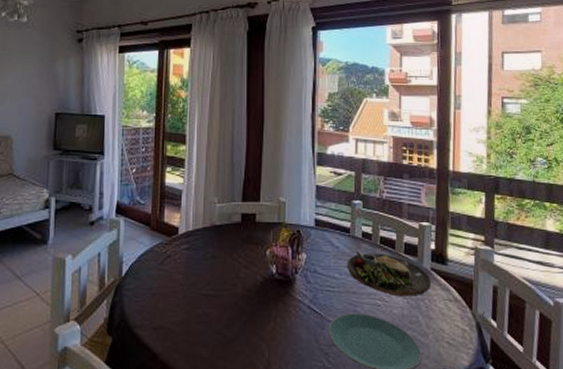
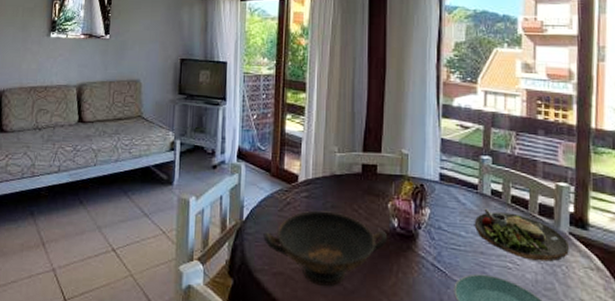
decorative bowl: none [143,262,267,338] -> present [263,210,388,287]

